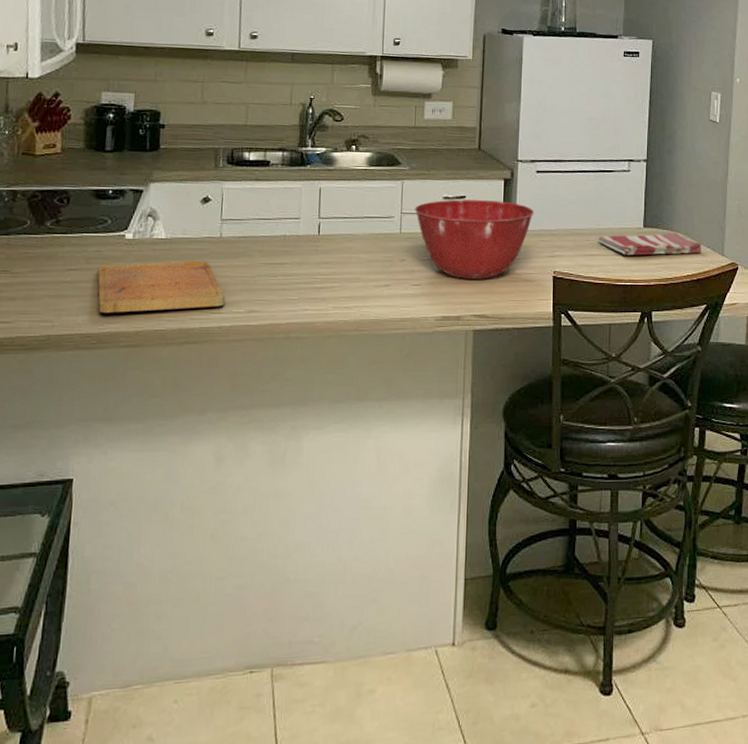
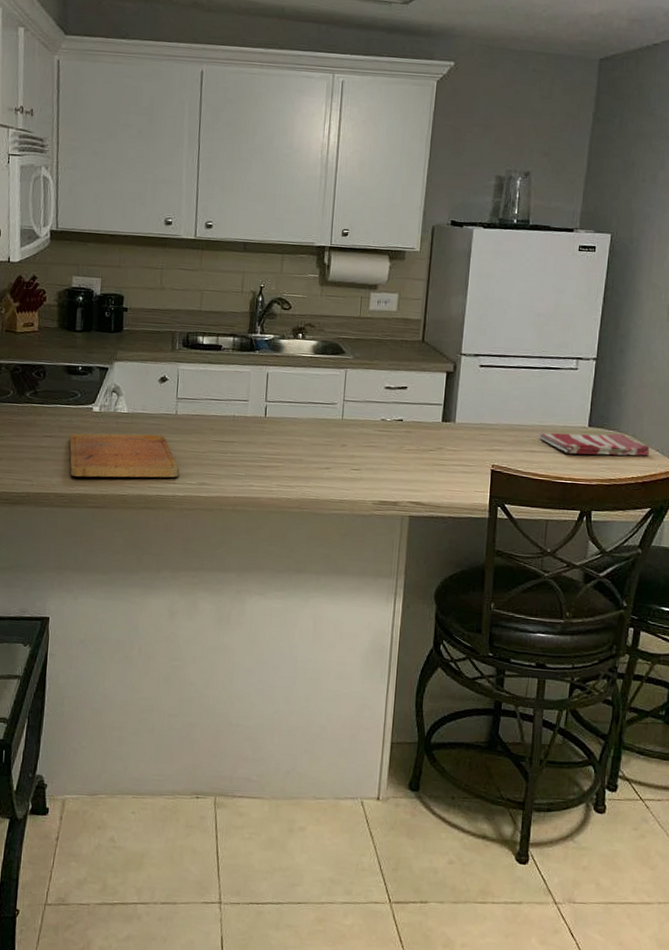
mixing bowl: present [414,199,535,280] -> none [356,389,476,469]

